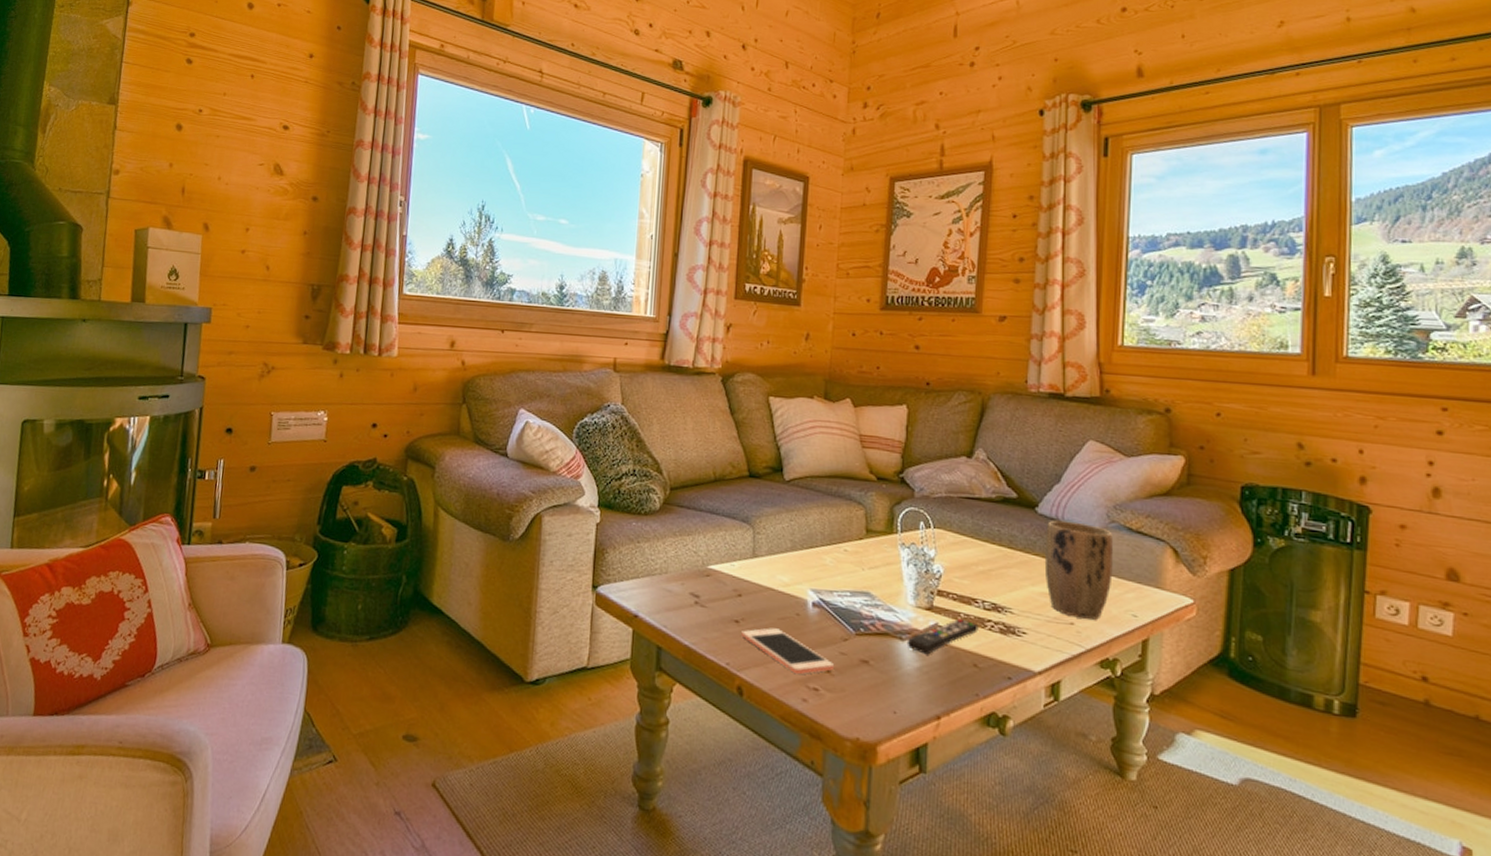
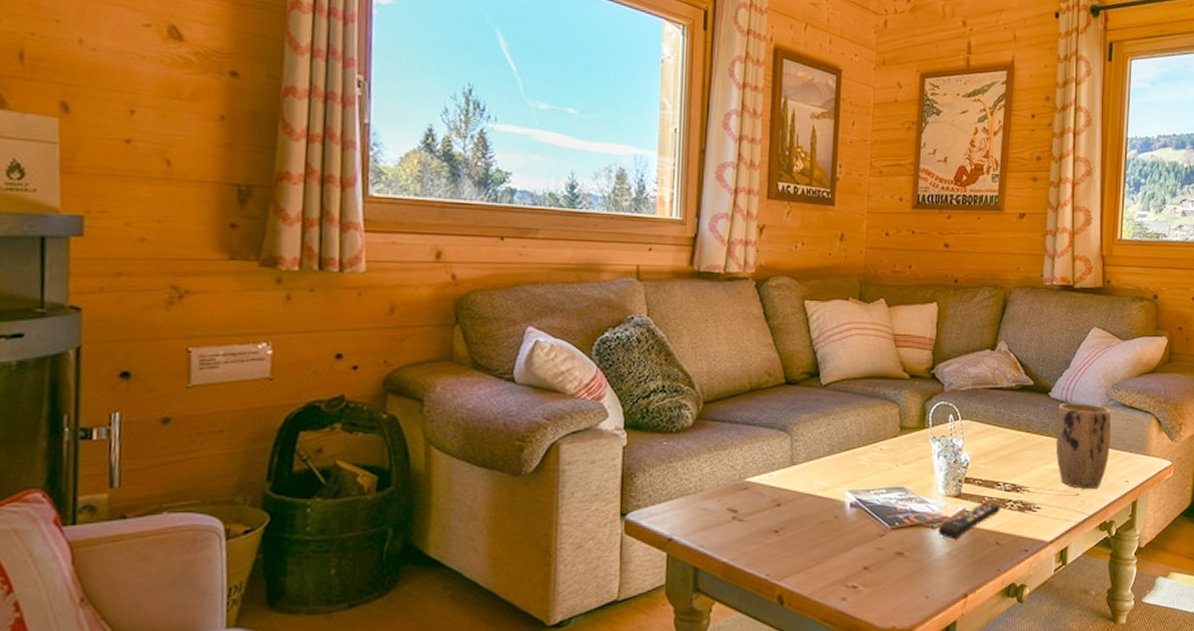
cell phone: present [741,628,835,675] -> none [781,533,872,576]

